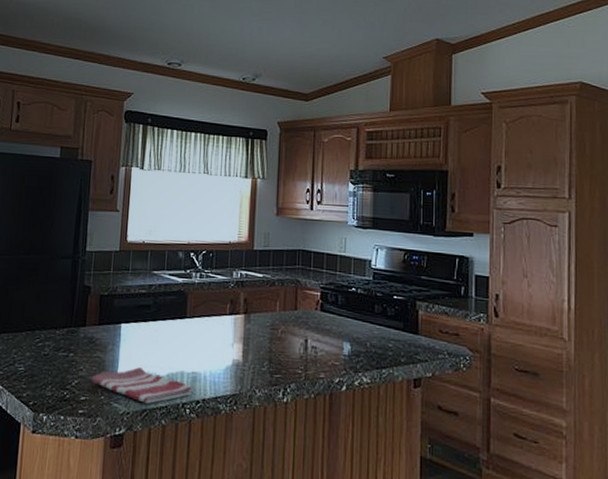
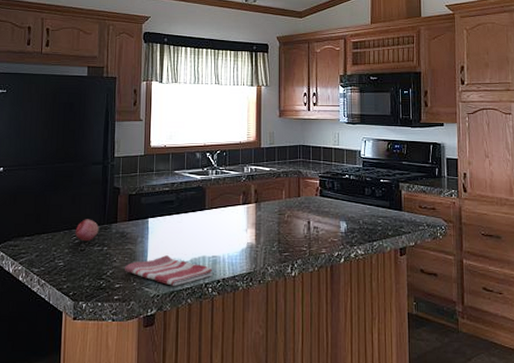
fruit: none [38,320,65,346] -> present [75,219,99,242]

